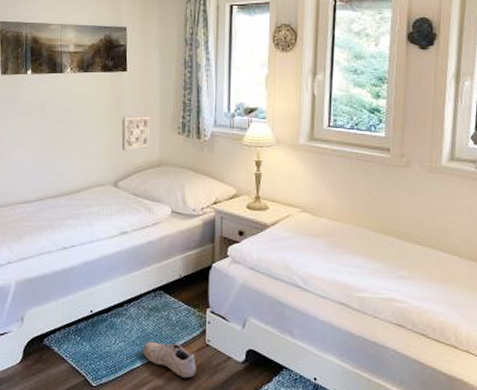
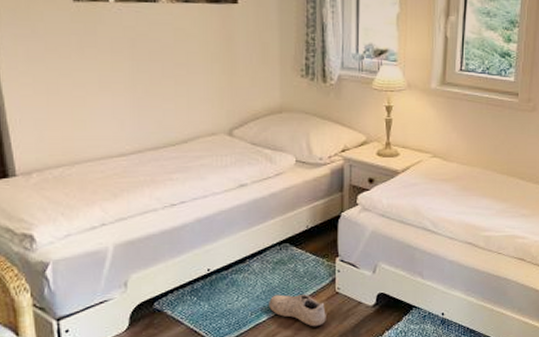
wall ornament: present [121,116,150,151] -> none [235,56,269,96]

